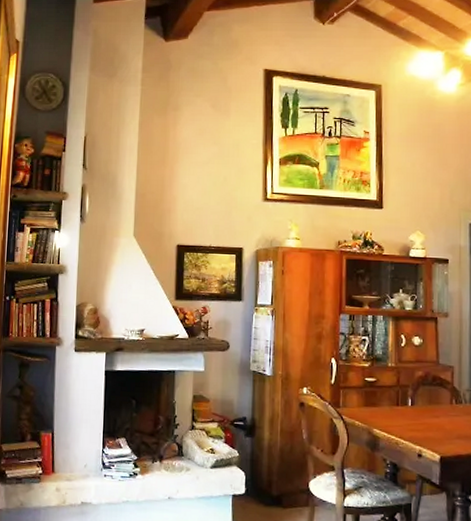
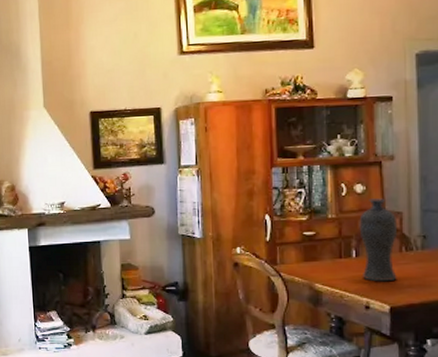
vase: none [415,351,450,432] -> present [359,198,398,282]

